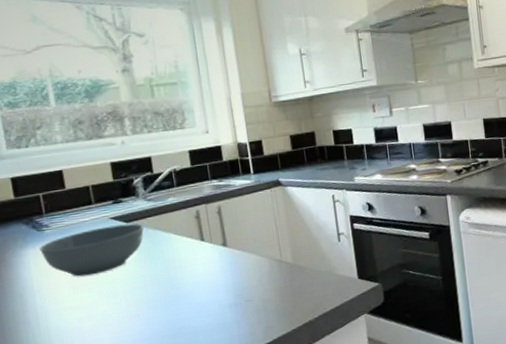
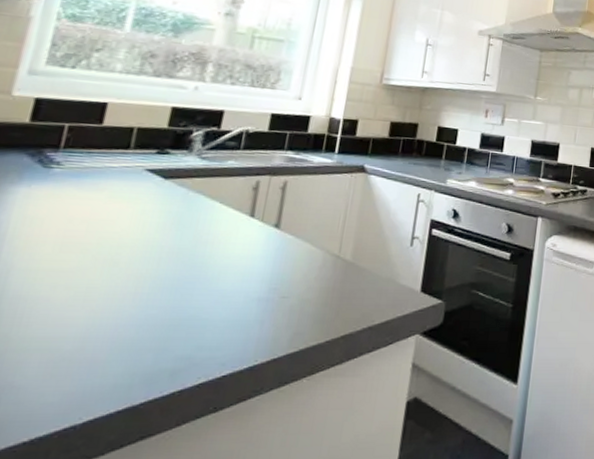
bowl: present [39,223,144,277] -> none [35,178,186,234]

